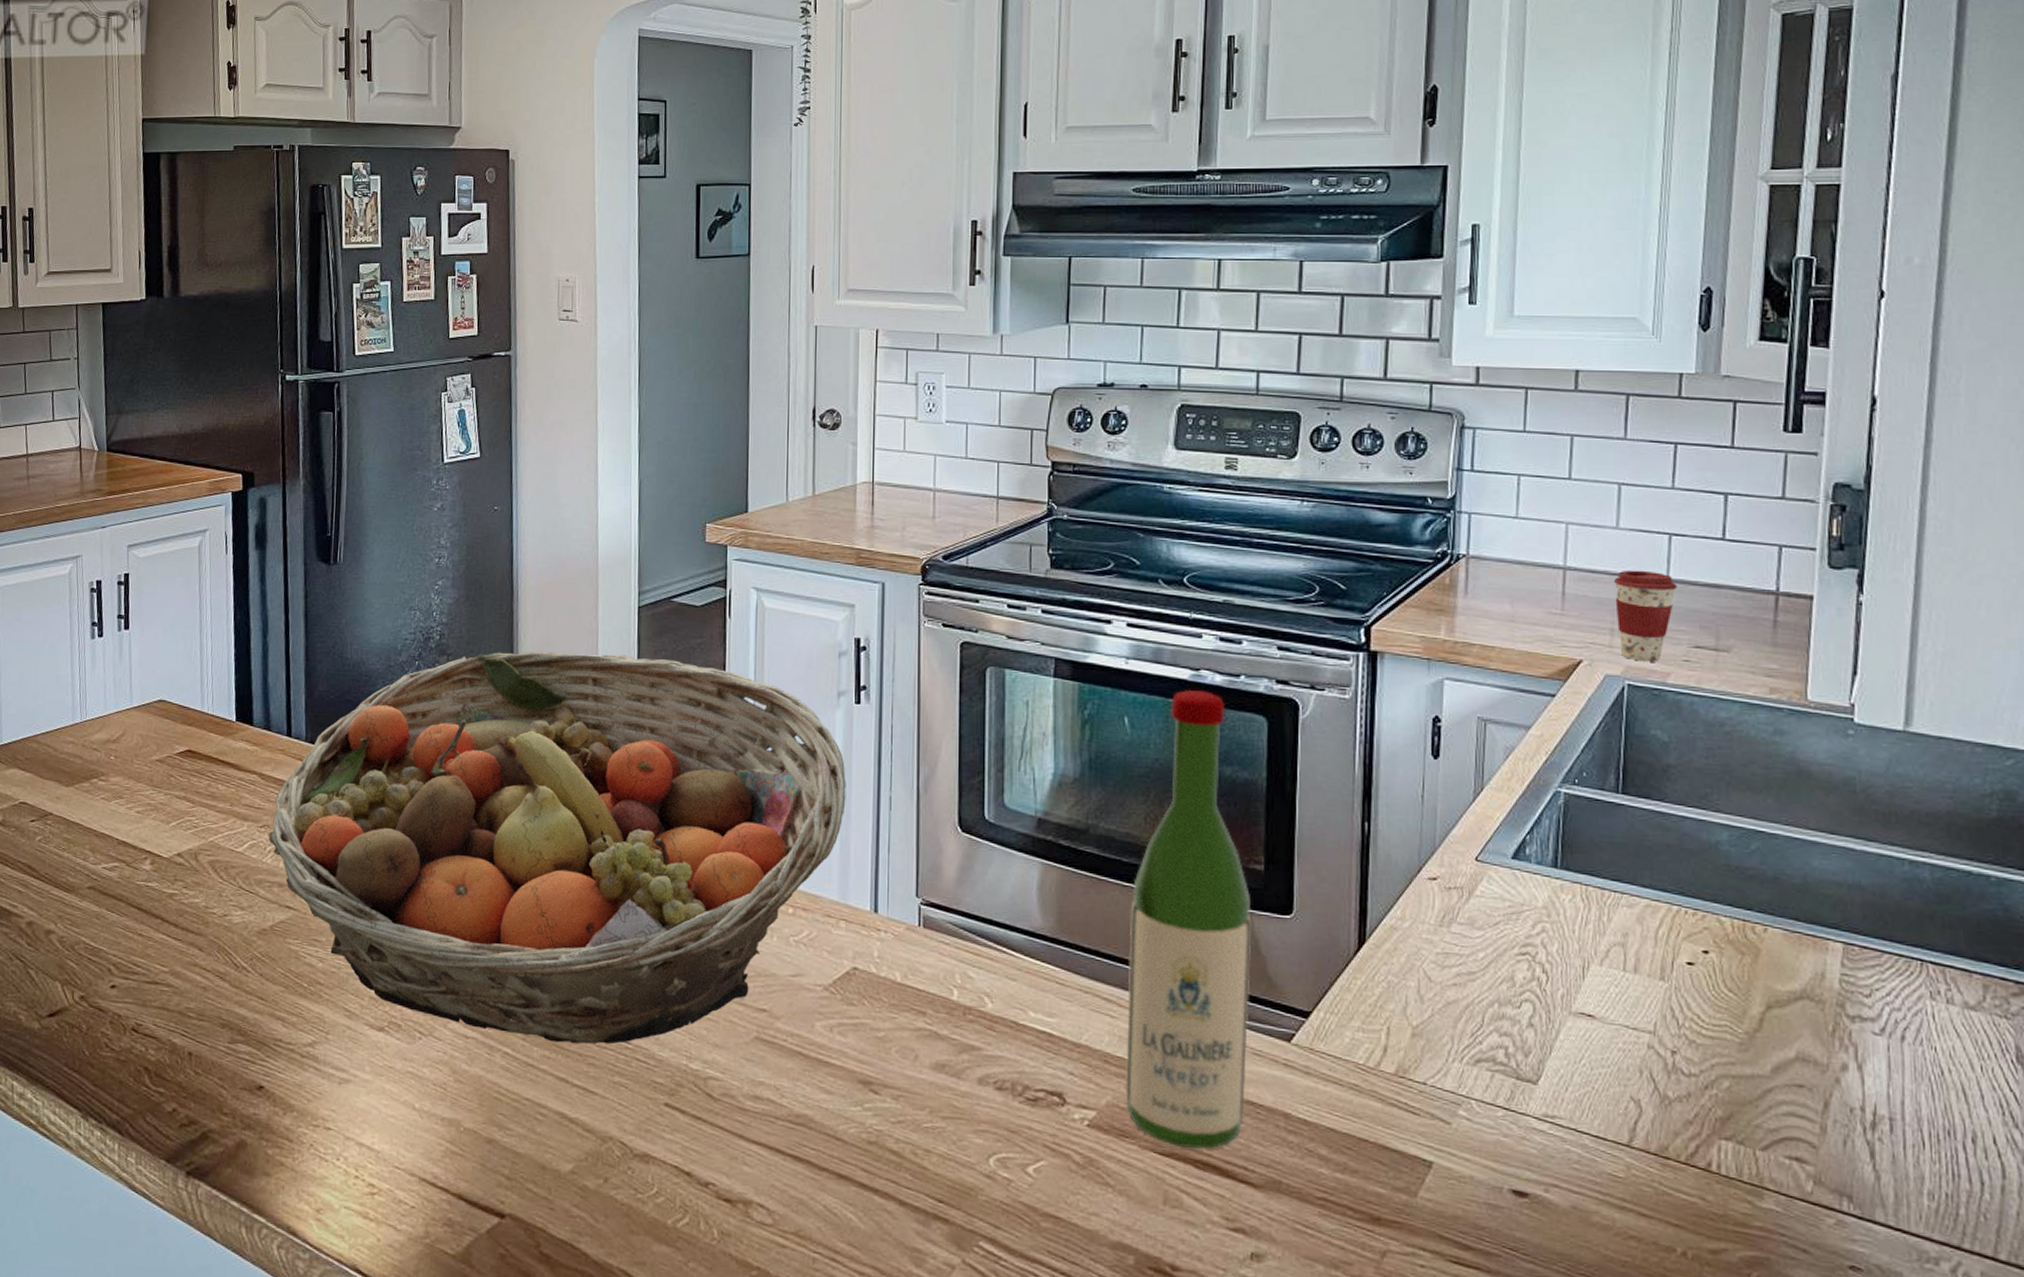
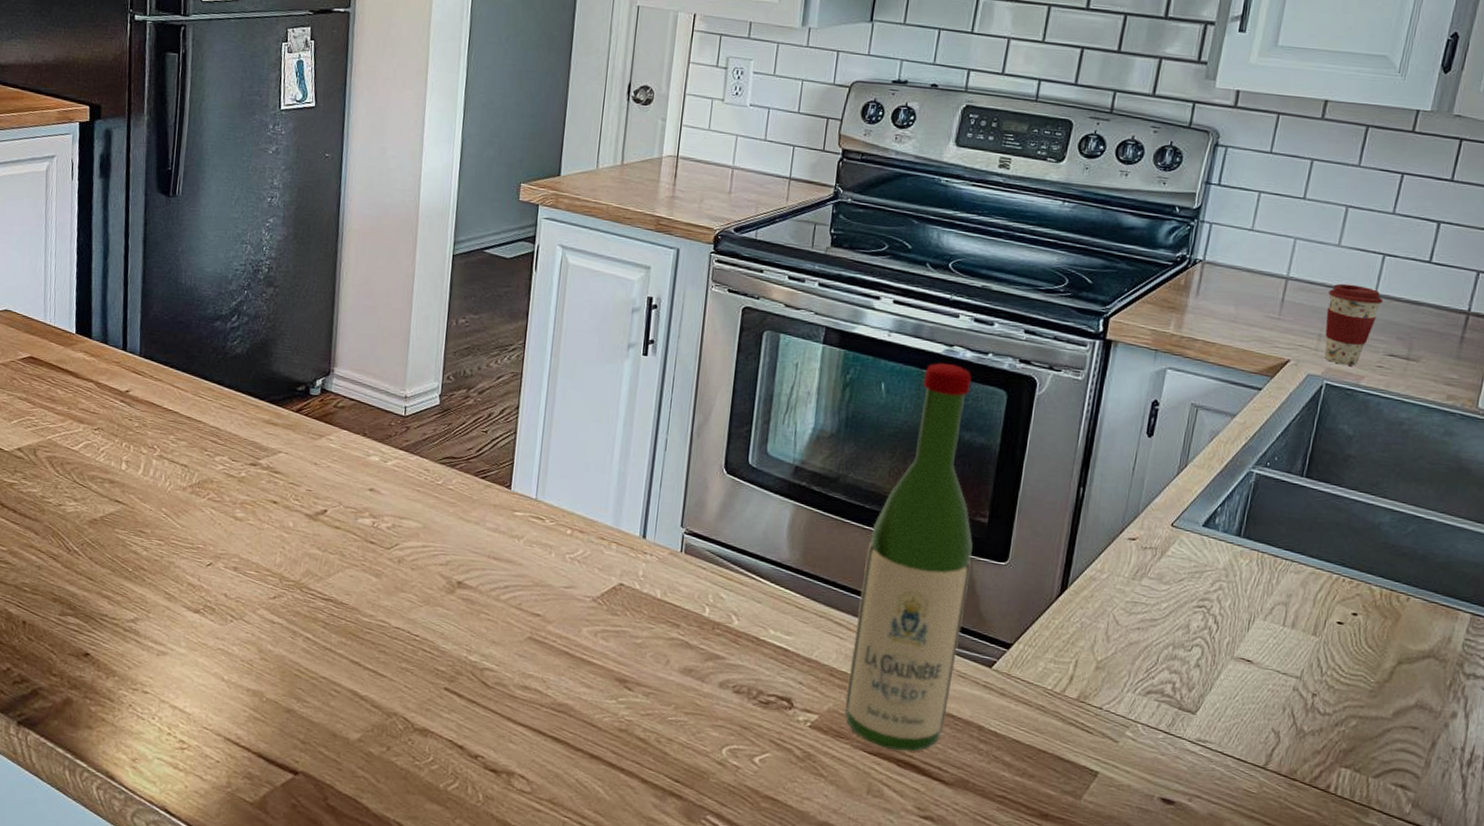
fruit basket: present [268,651,846,1044] -> none [102,287,629,636]

